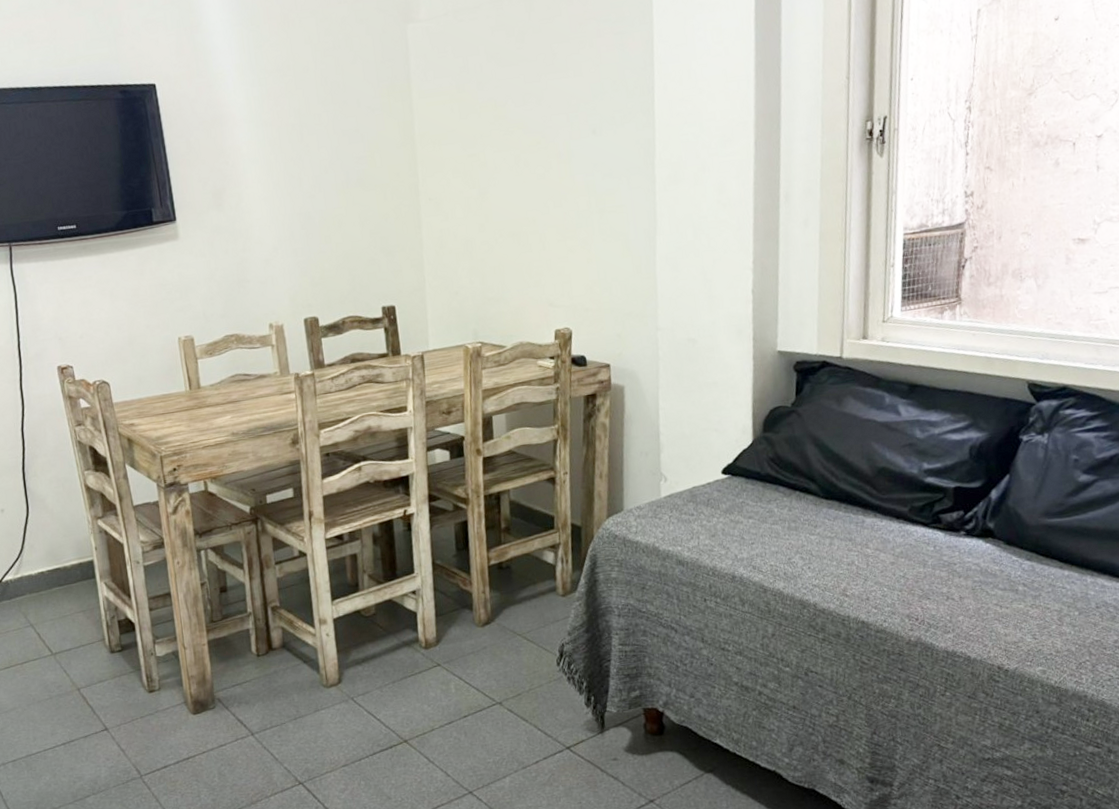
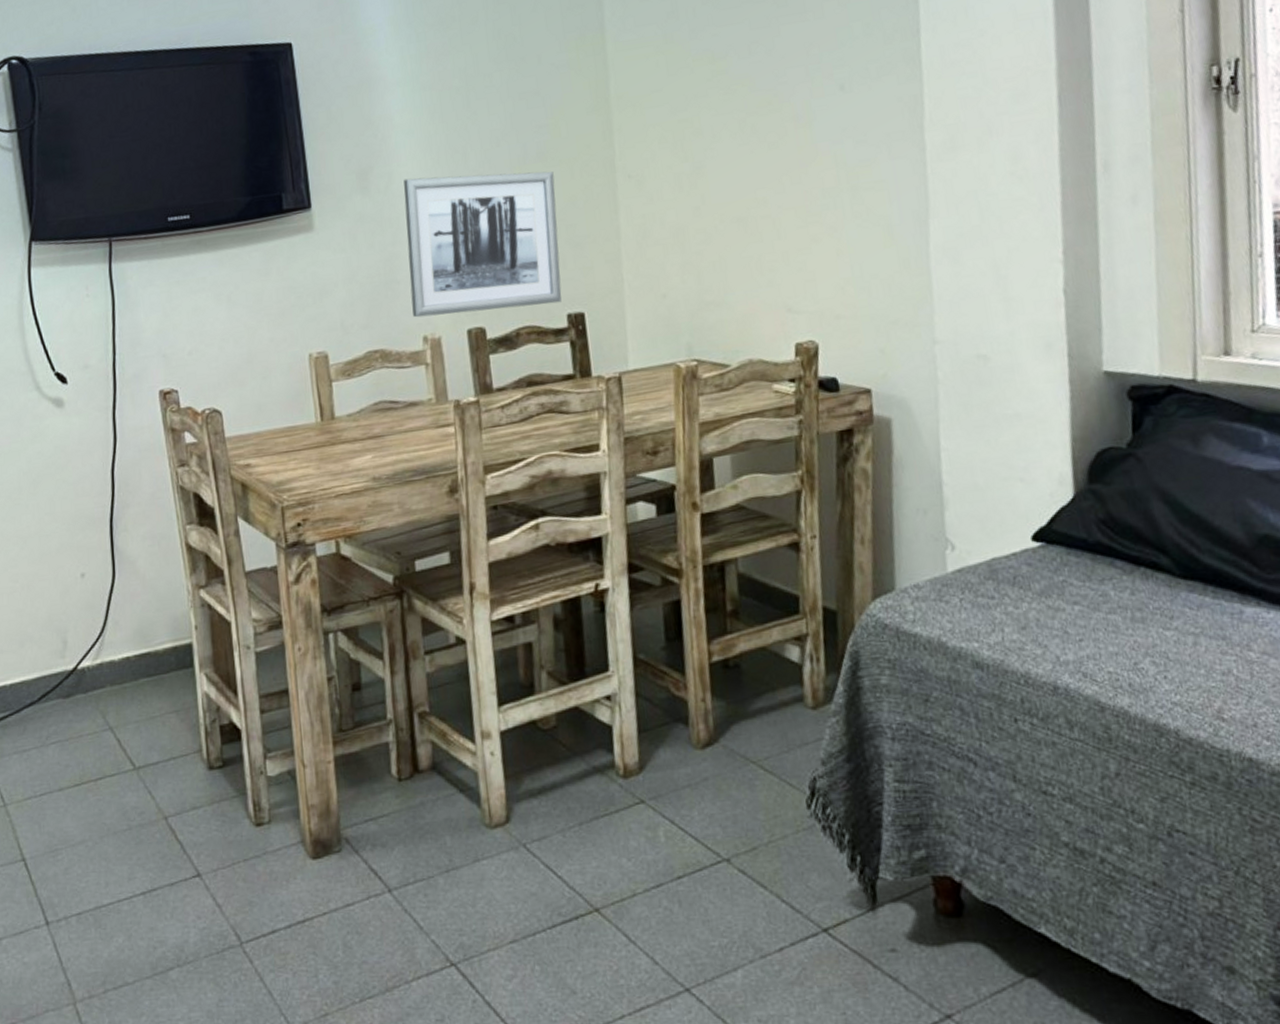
wall art: none [251,194,378,309] -> present [403,171,562,318]

